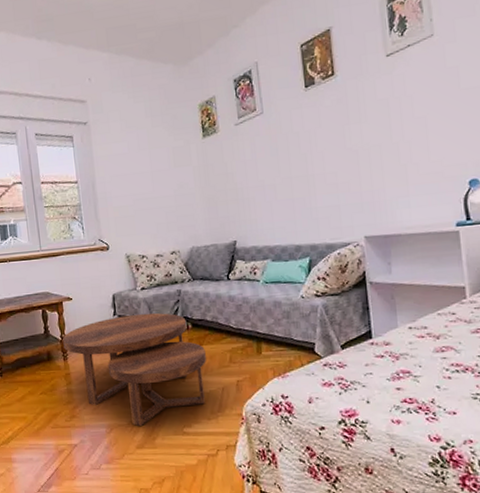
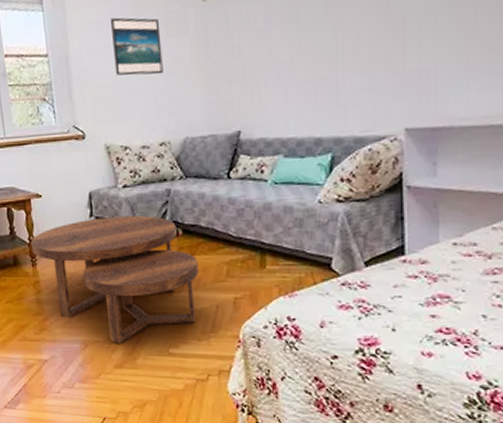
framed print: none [128,151,173,198] -> present [110,17,163,76]

